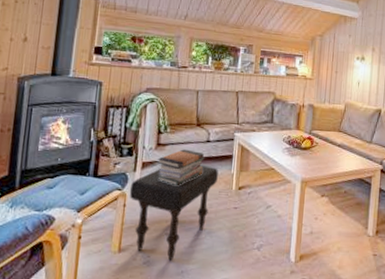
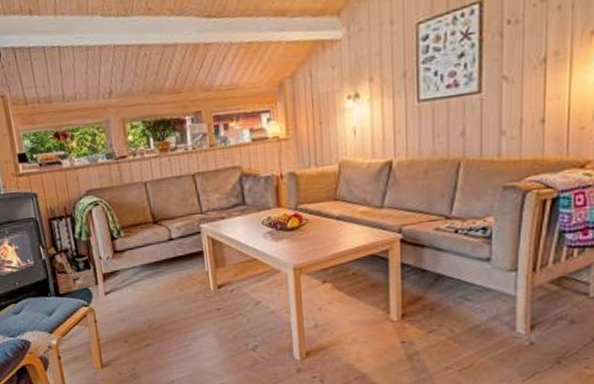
ottoman: present [129,165,218,261] -> none [96,267,191,372]
book stack: present [158,149,205,186] -> none [118,252,173,294]

